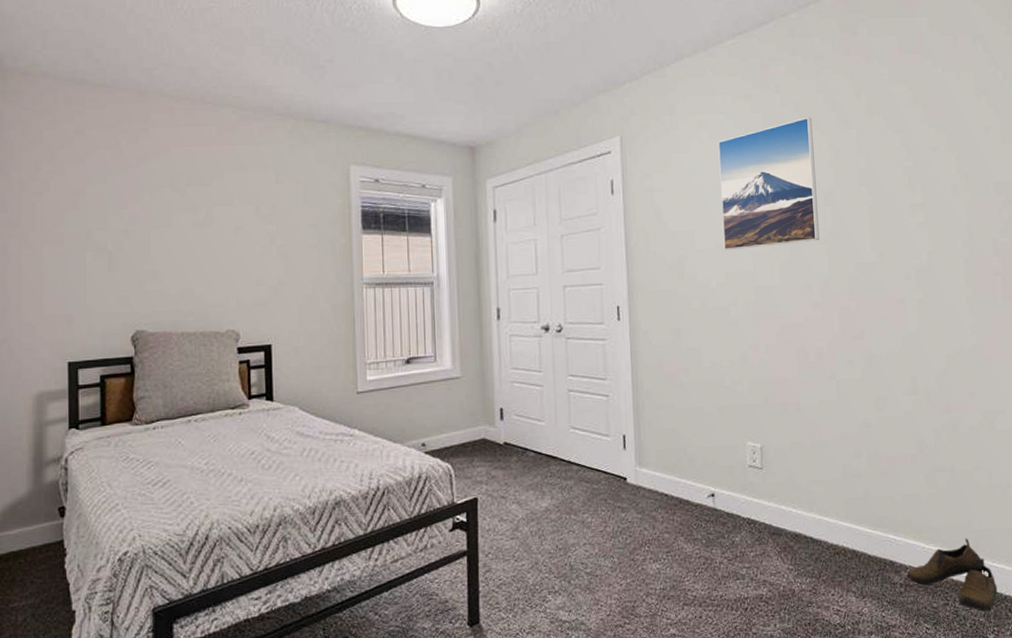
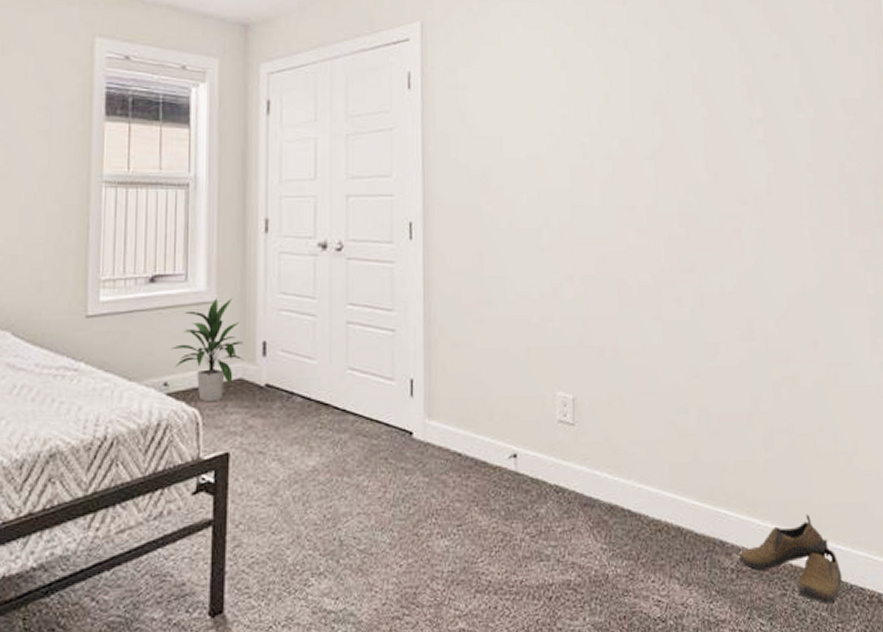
indoor plant: none [426,373,486,458] -> present [170,297,244,403]
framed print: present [717,117,820,251] -> none [533,12,646,162]

